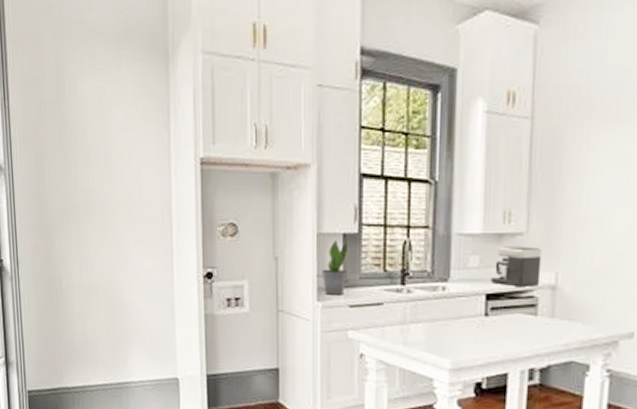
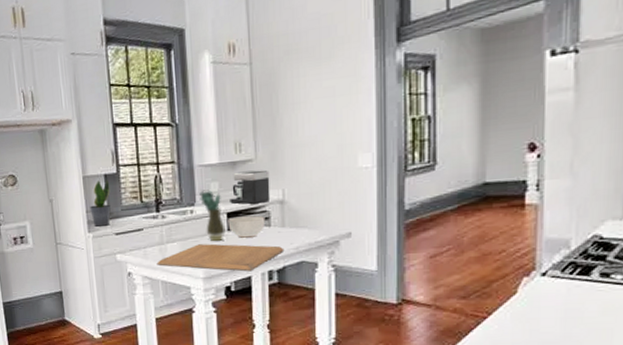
chopping board: none [395,328,551,368] -> present [156,243,285,272]
vase: none [455,264,483,327] -> present [199,189,226,241]
bowl: none [486,300,532,327] -> present [228,215,266,238]

